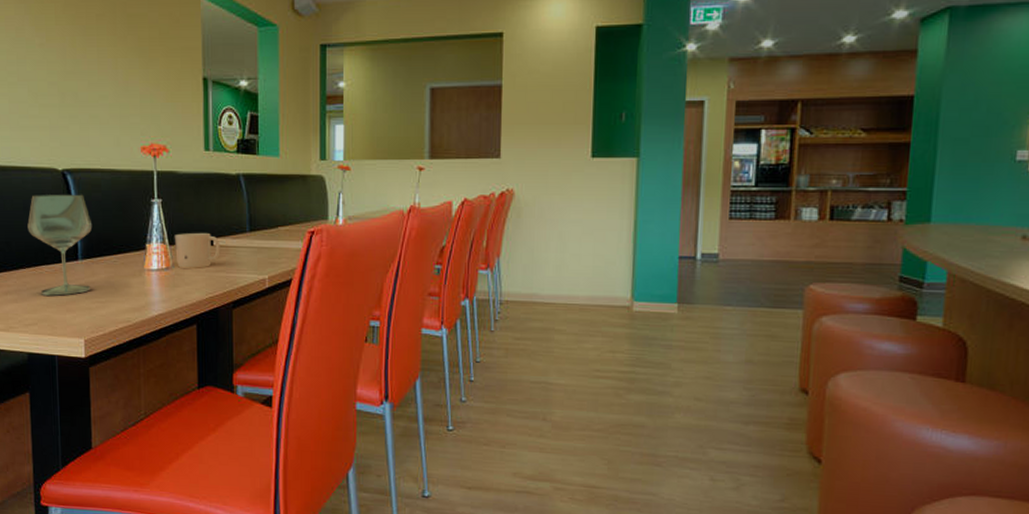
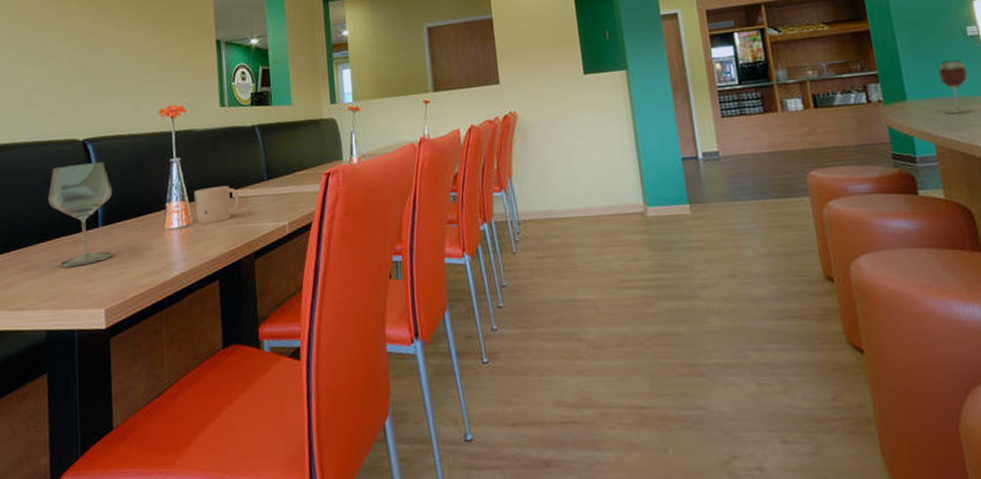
wineglass: none [969,185,1004,243] -> present [938,59,971,114]

